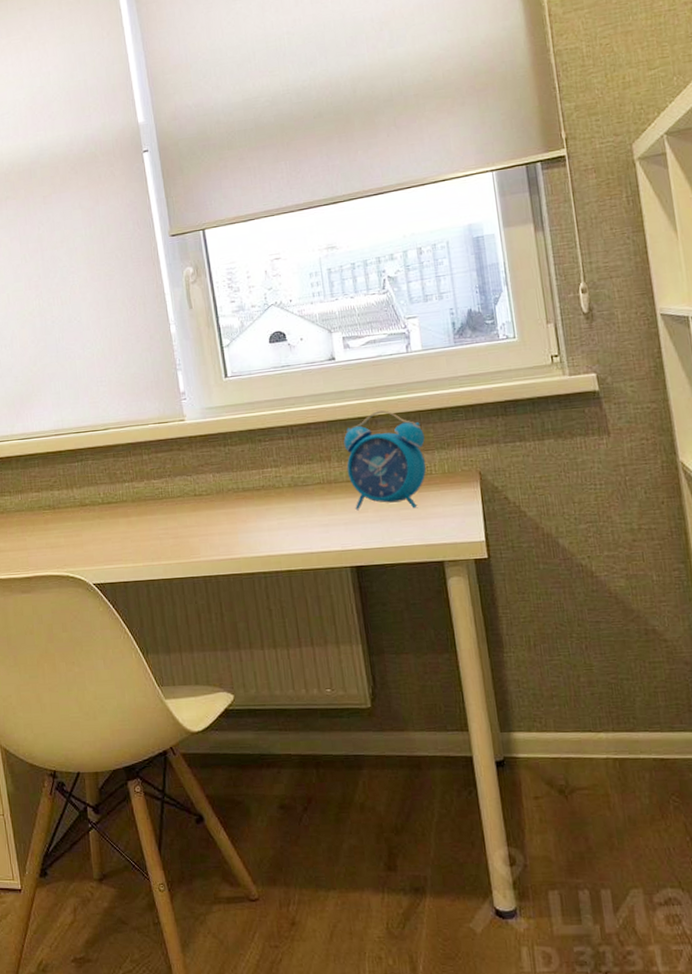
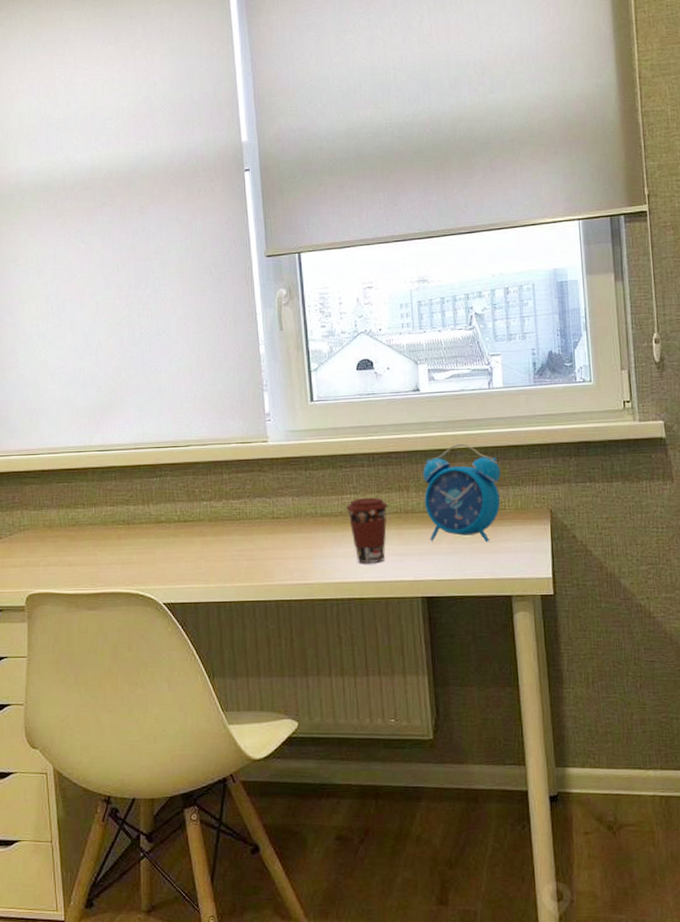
coffee cup: none [267,469,311,536] -> present [346,497,388,563]

